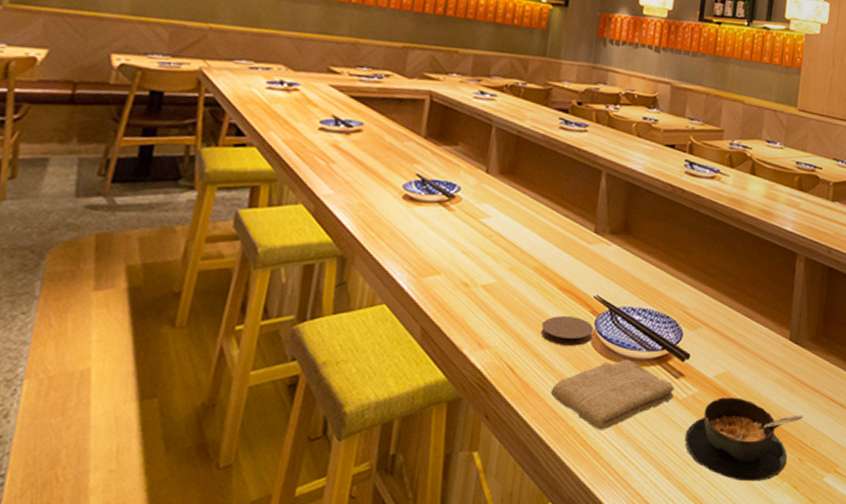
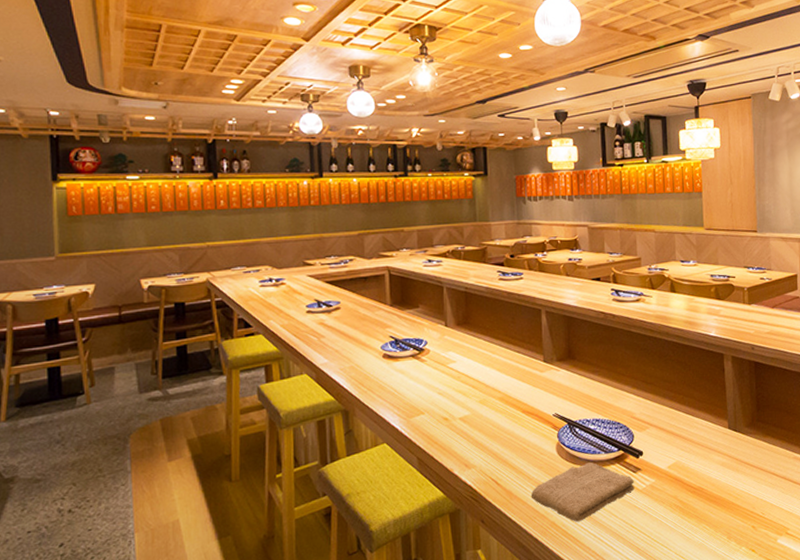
coaster: present [541,316,594,346] -> none [514,433,558,458]
soup bowl: present [684,397,804,482] -> none [649,482,752,550]

